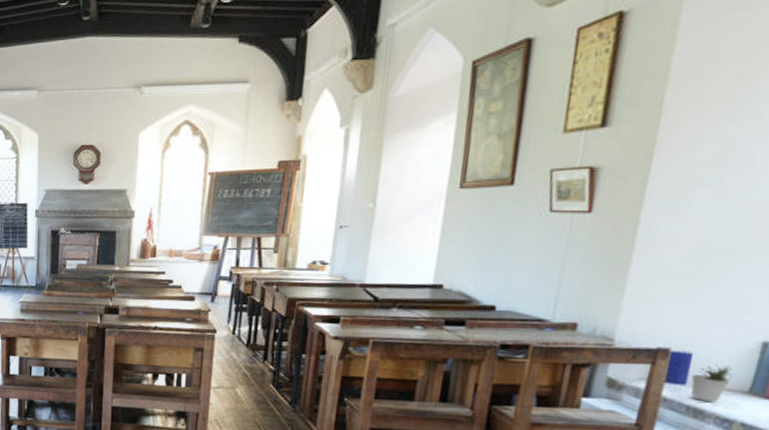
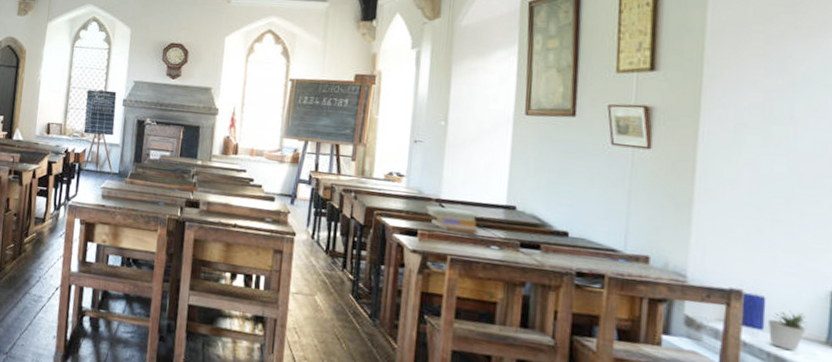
books: none [349,291,403,317] -> present [425,205,478,235]

